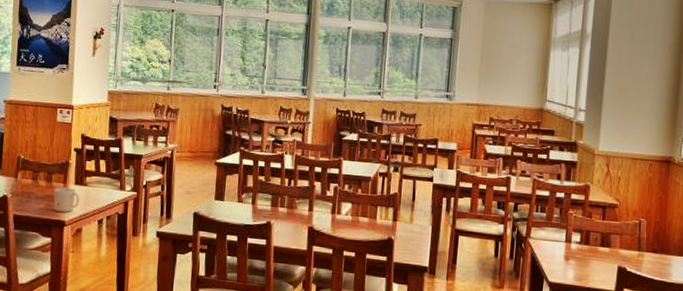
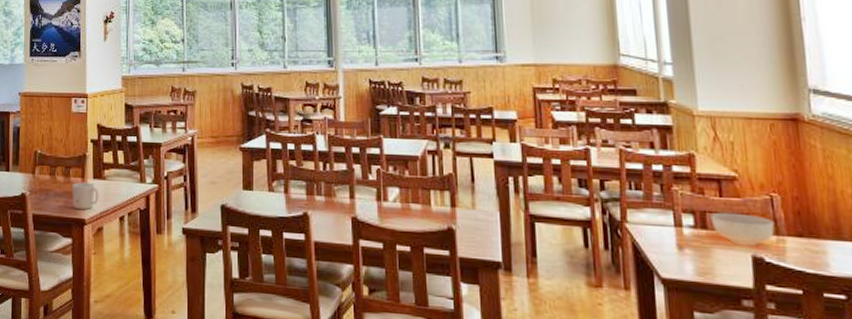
bowl: none [593,232,639,259] -> present [710,212,776,246]

